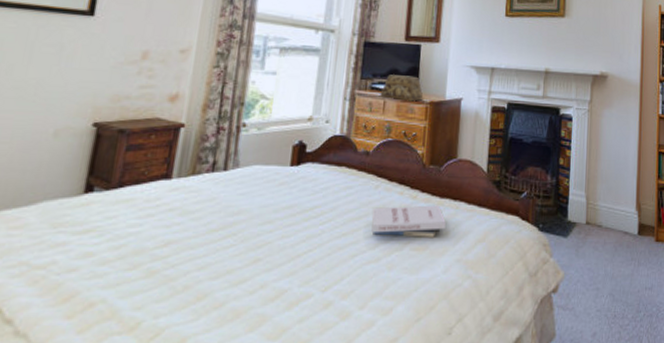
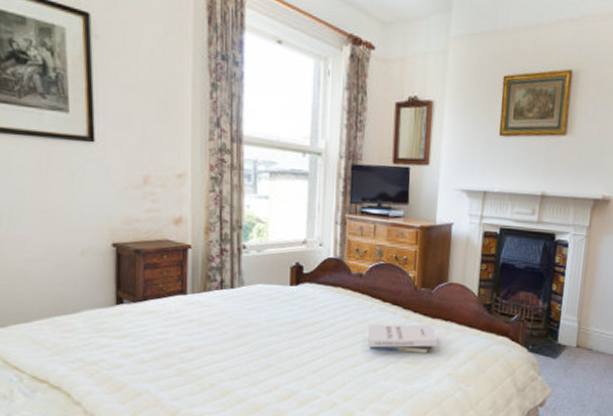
decorative box: present [378,74,424,102] -> none [369,199,414,226]

